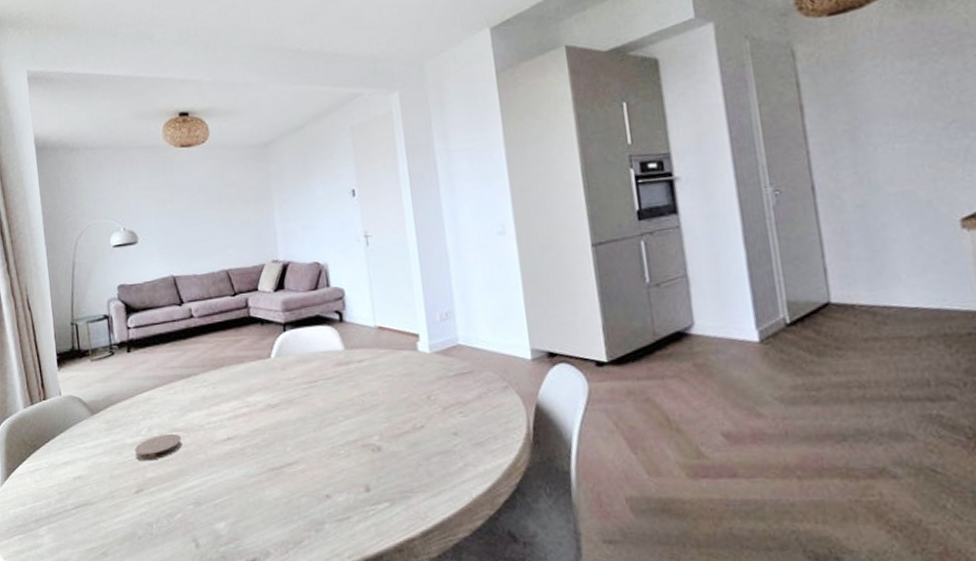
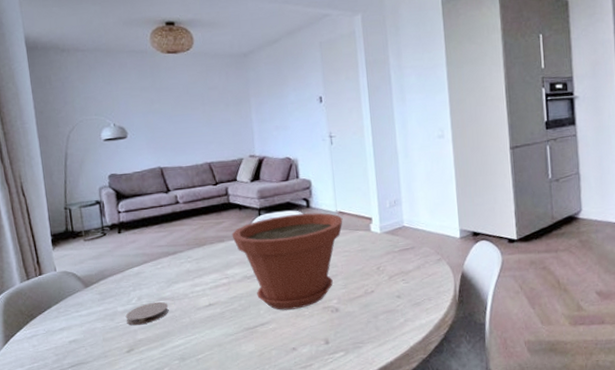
plant pot: none [252,328,384,447] -> present [231,212,343,310]

